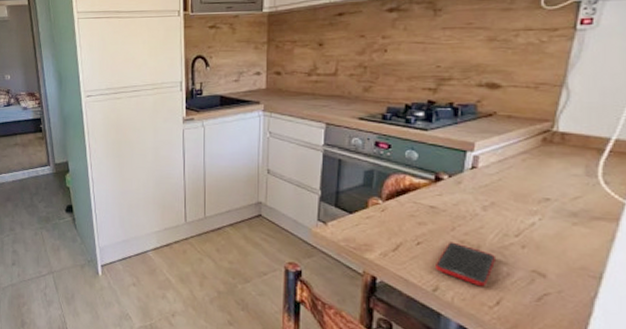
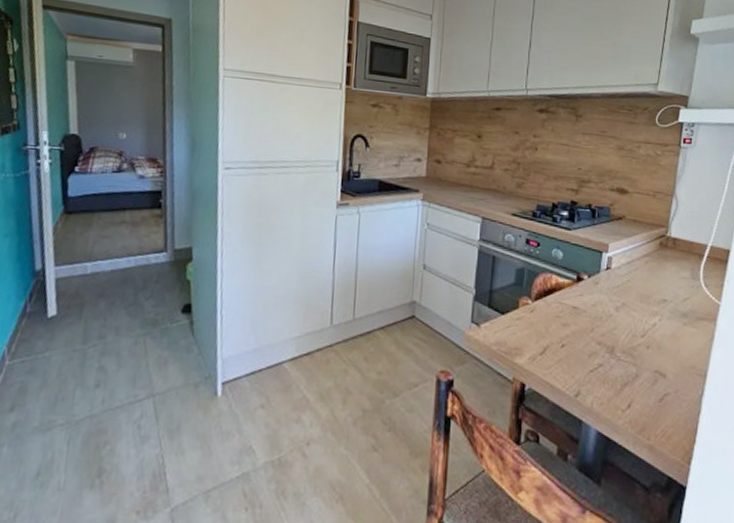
cell phone: present [436,242,495,287] -> none [578,343,626,390]

